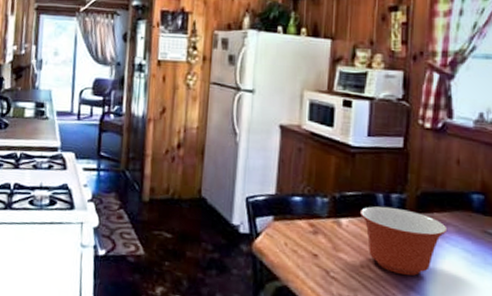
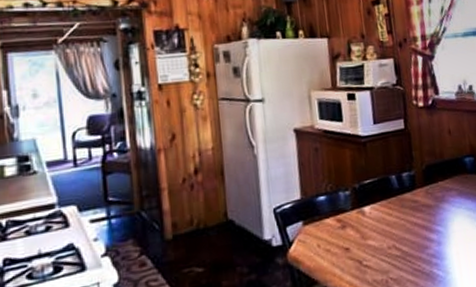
mixing bowl: present [359,206,448,276] -> none [378,184,452,246]

